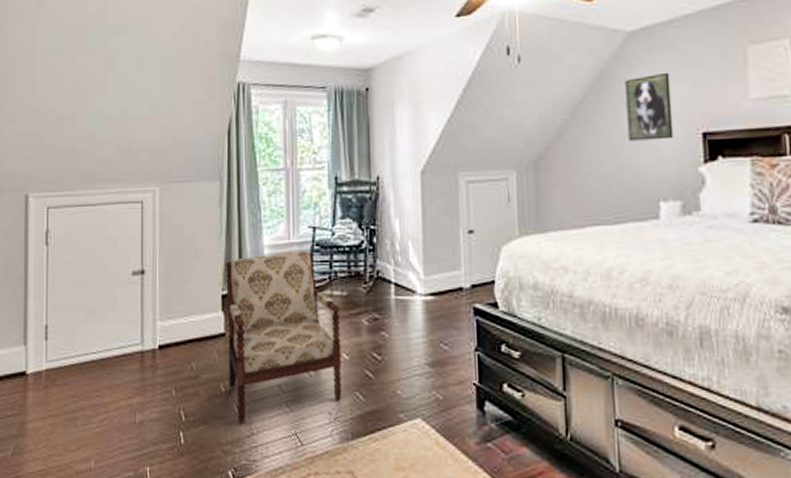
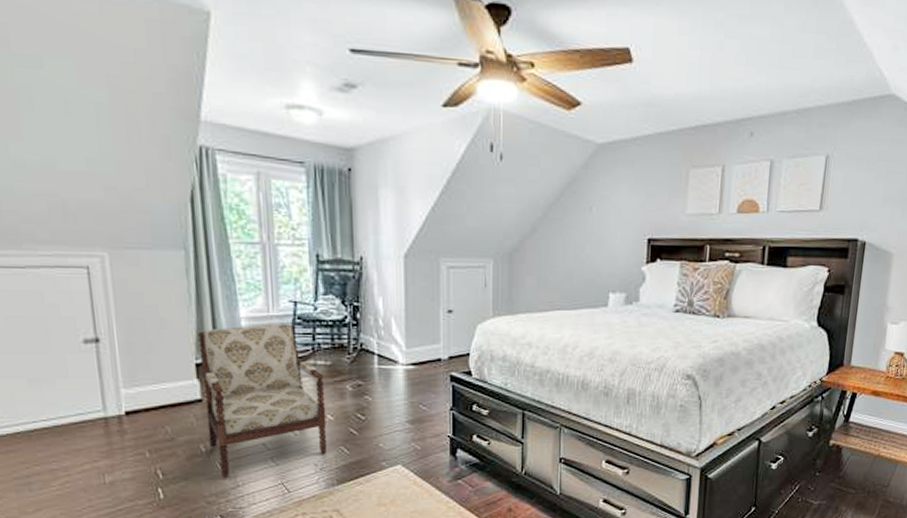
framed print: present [625,72,674,141] -> none [590,184,628,242]

